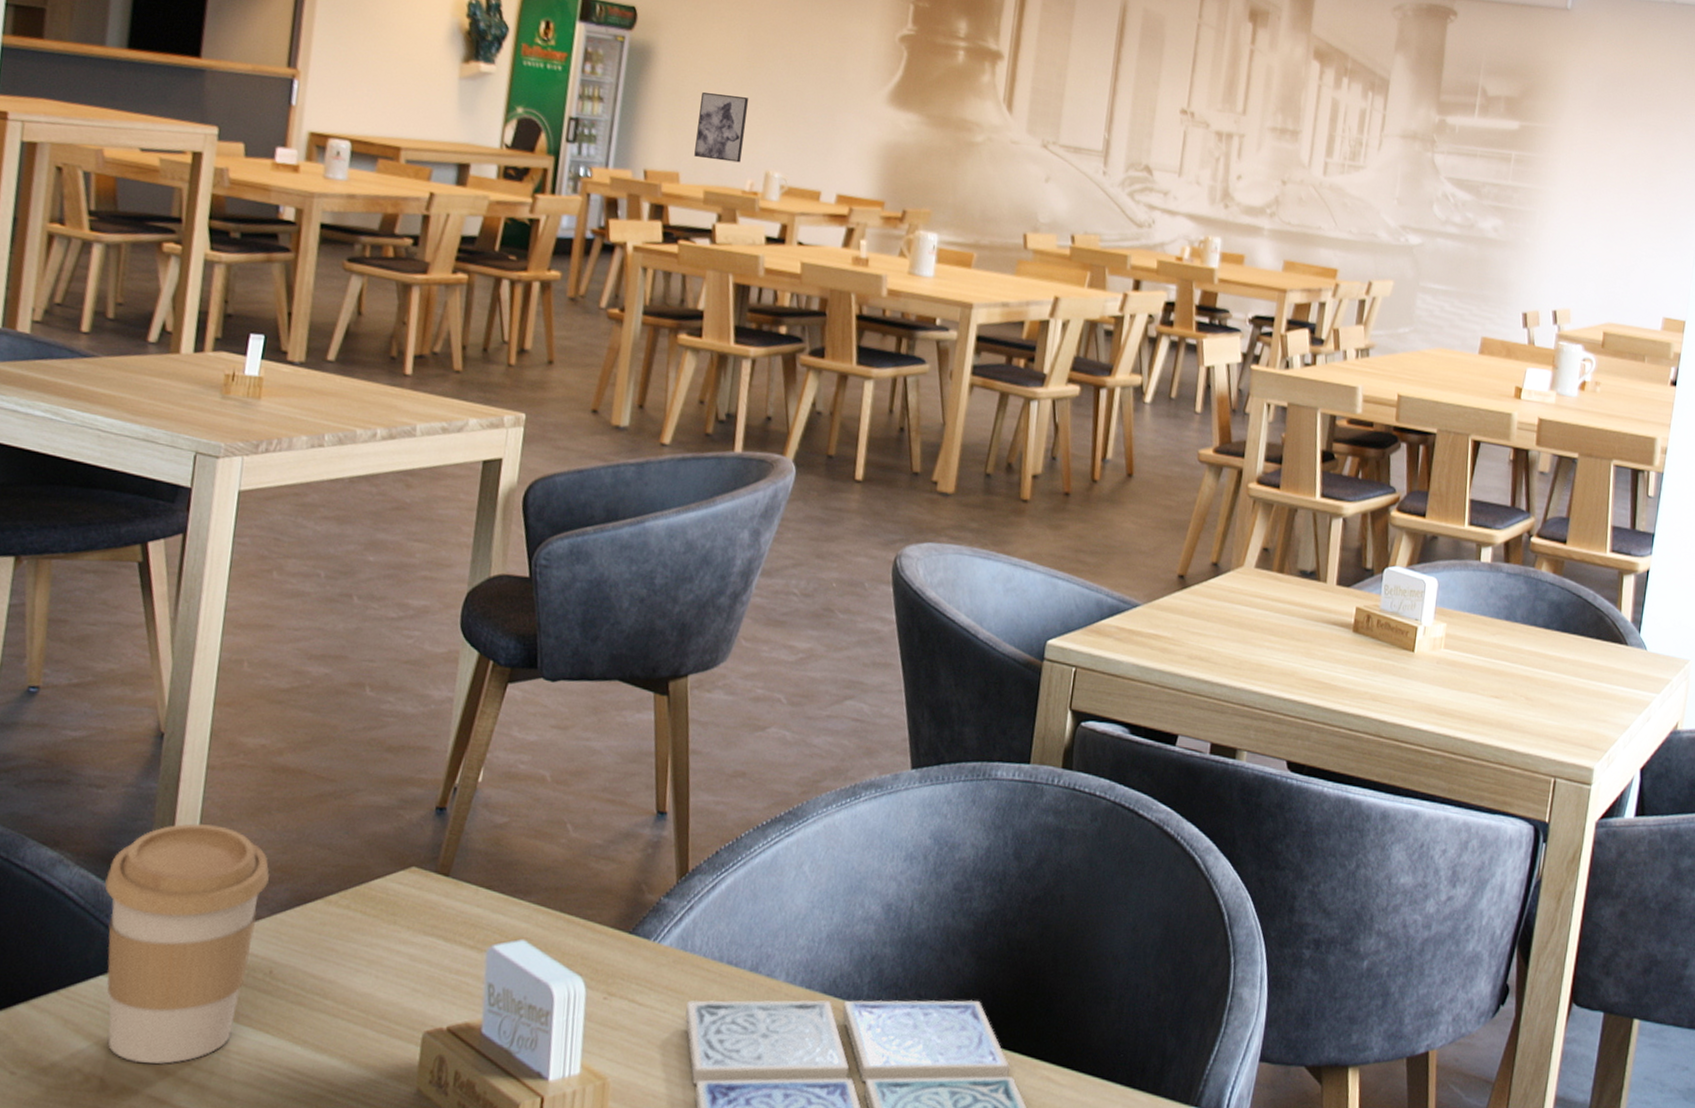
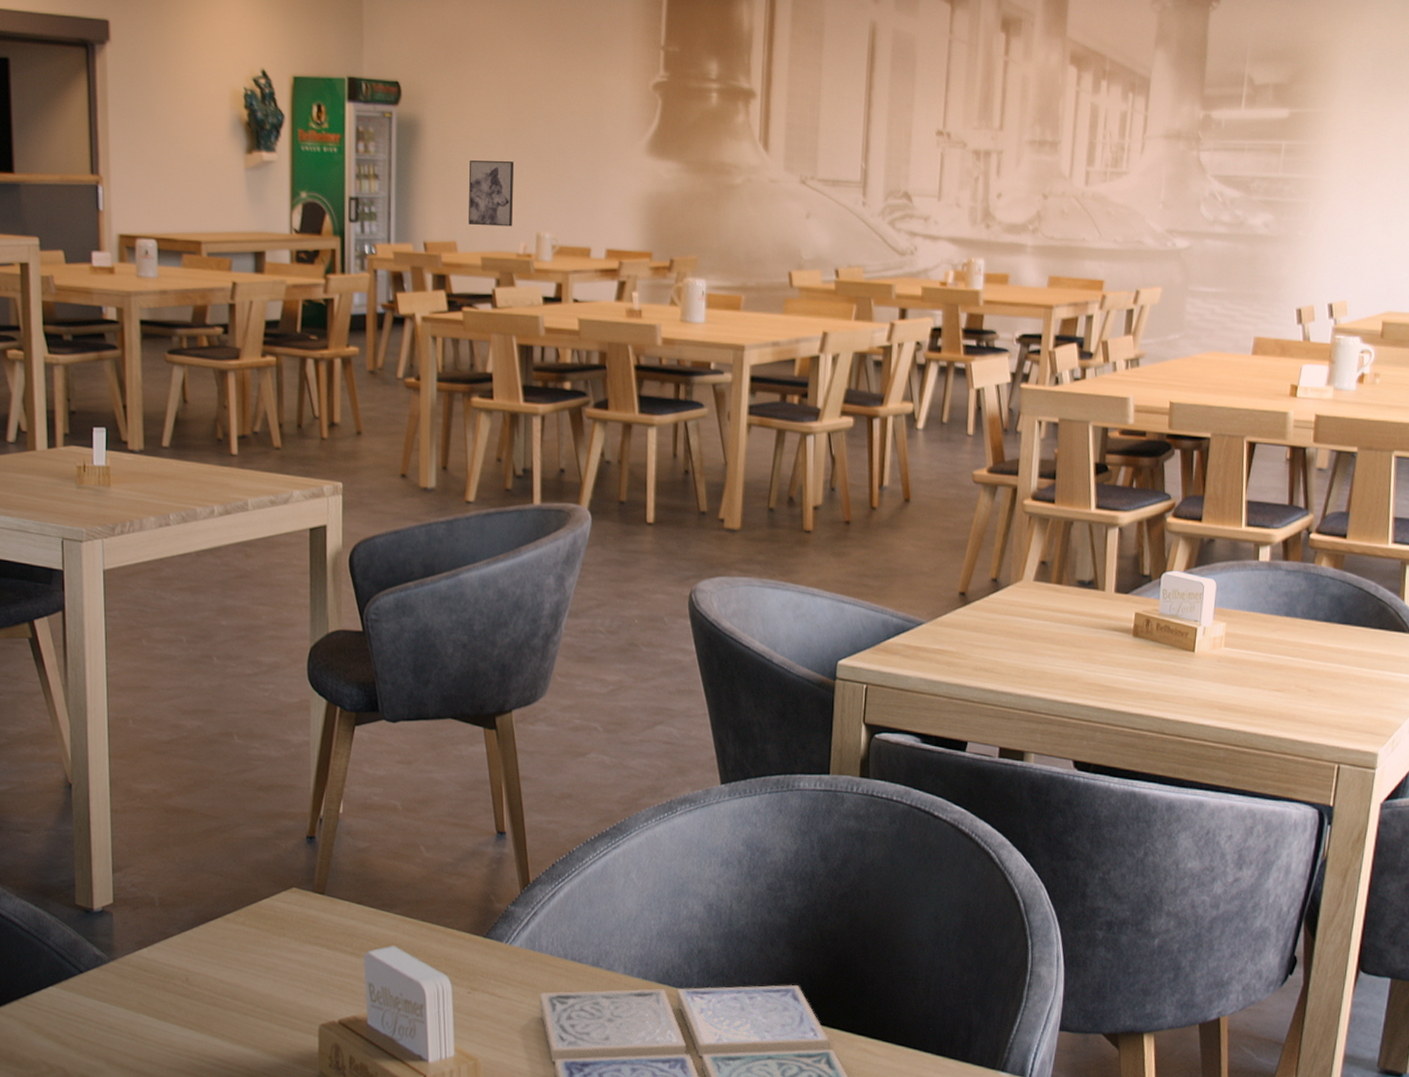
coffee cup: present [104,823,270,1064] -> none [43,858,175,1056]

